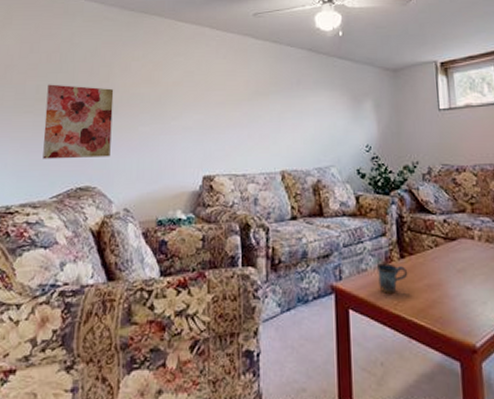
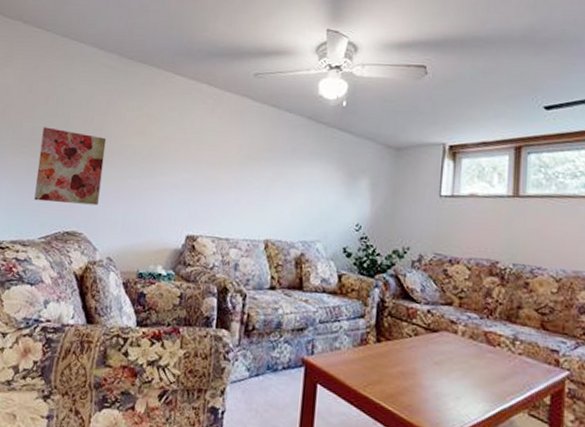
mug: present [376,263,408,293] -> none [350,344,383,375]

